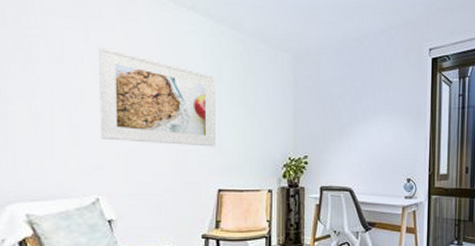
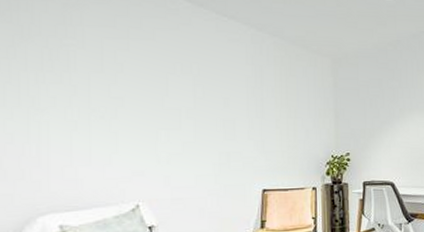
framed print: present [99,46,216,147] -> none [139,54,259,148]

